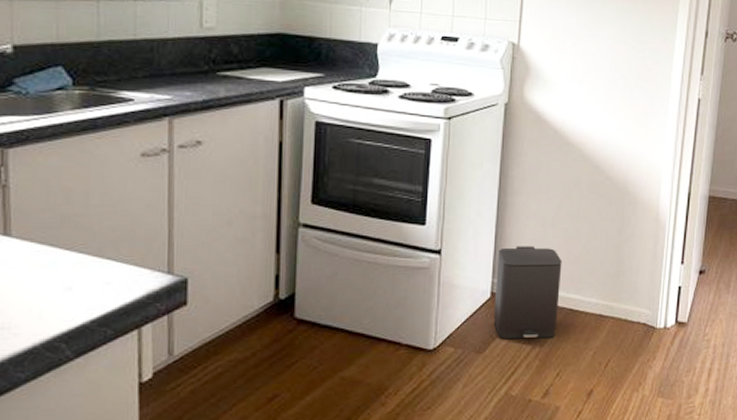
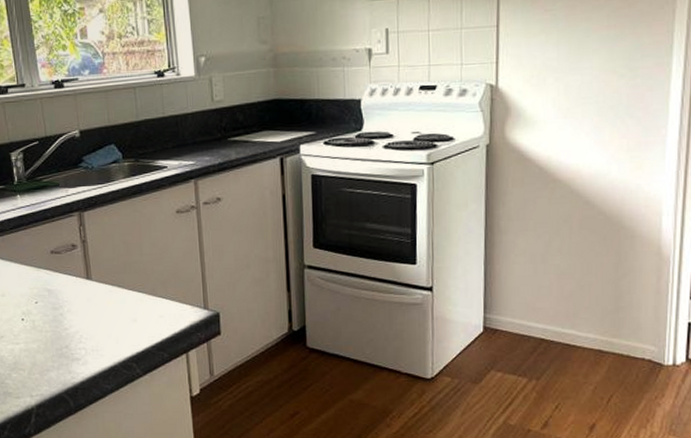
pedal bin: present [493,246,562,340] -> none [487,282,555,372]

